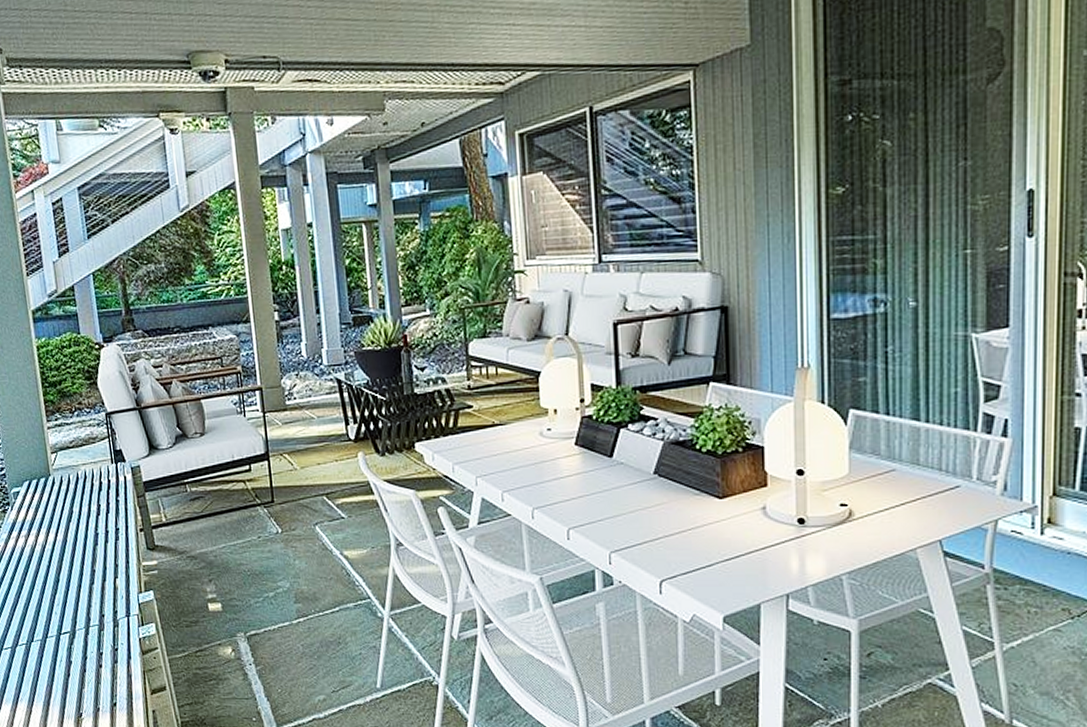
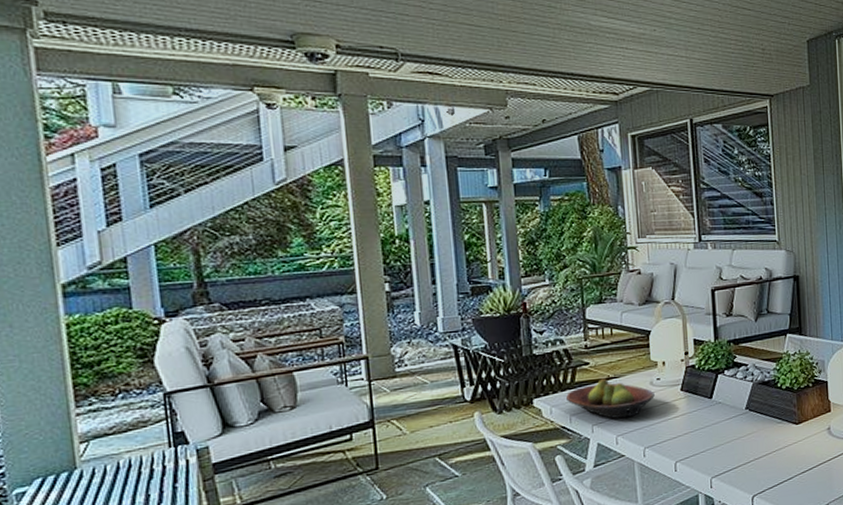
fruit bowl: none [448,425,545,473] -> present [566,378,655,419]

